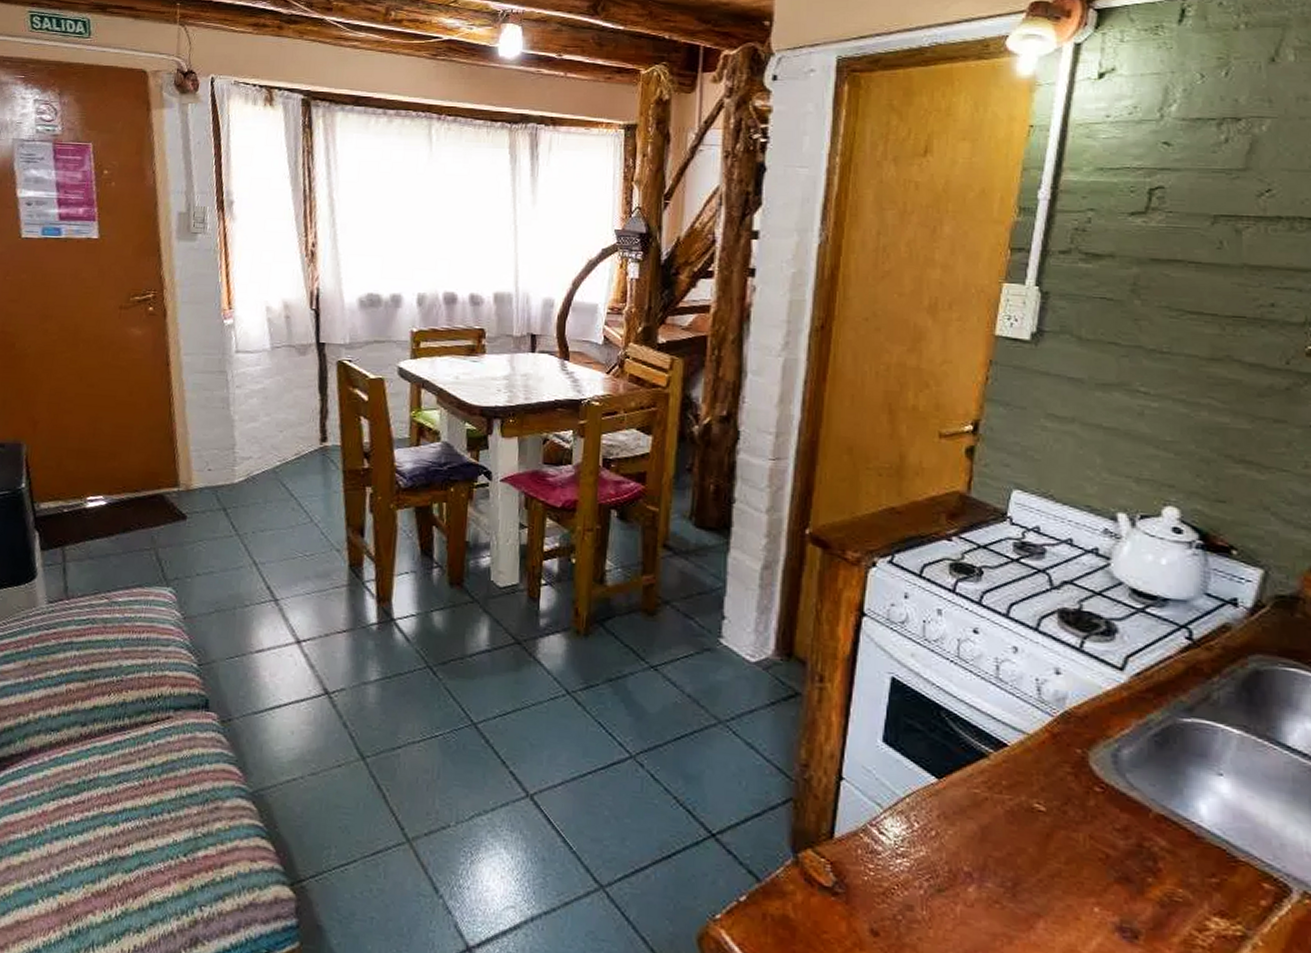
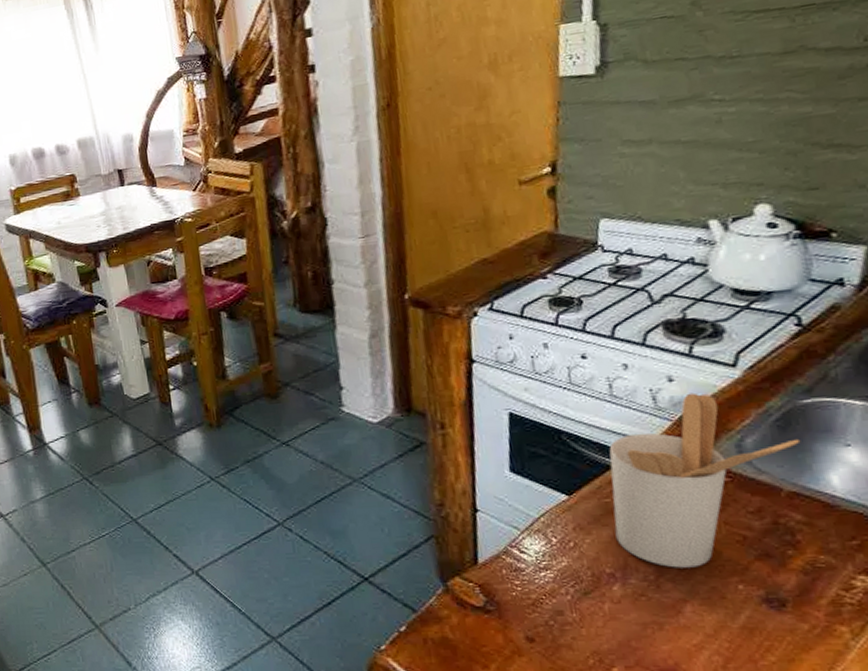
utensil holder: none [979,690,1176,881] -> present [609,392,801,568]

